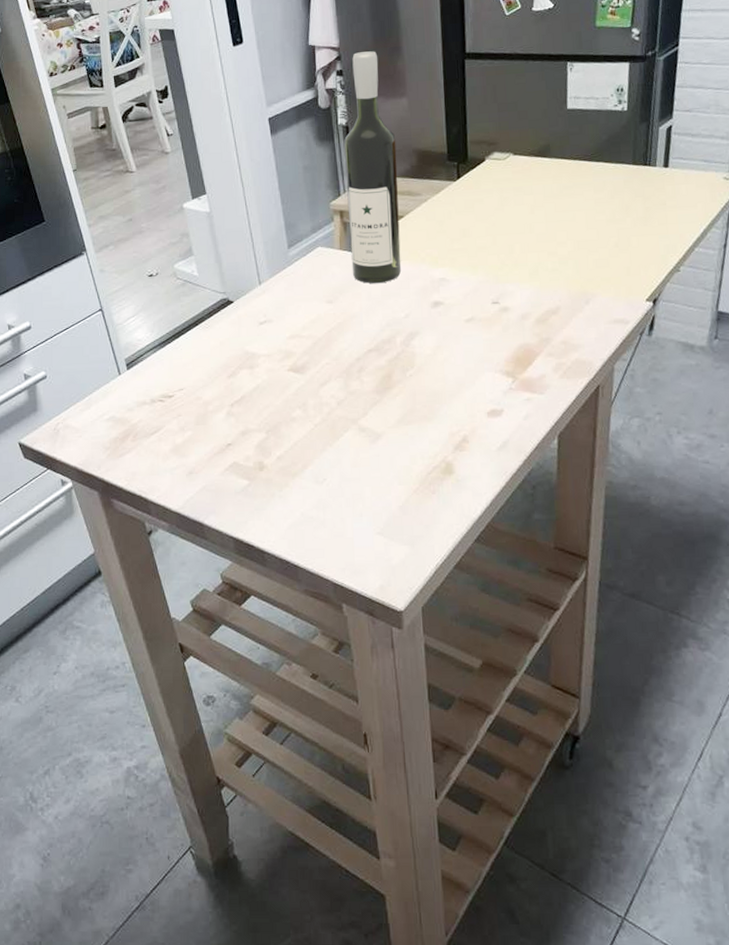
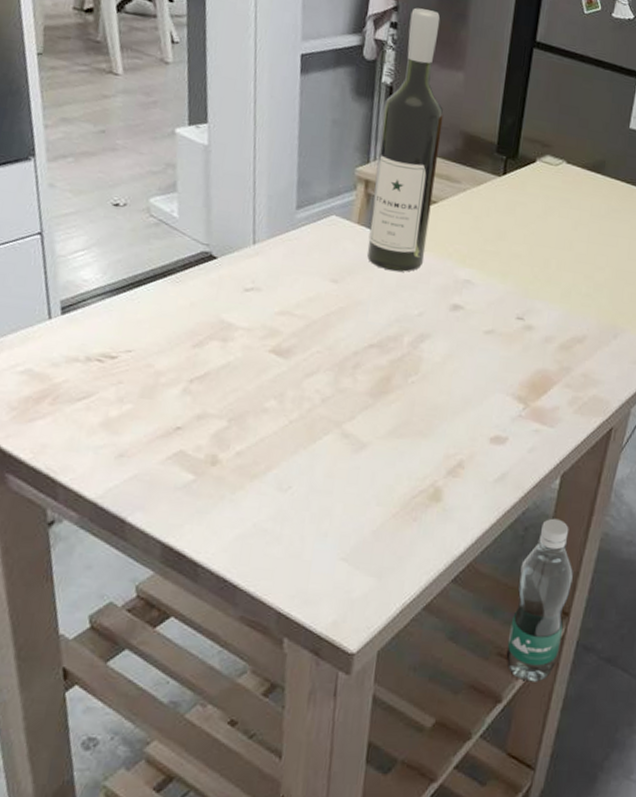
bottle: none [534,474,586,621] -> present [506,518,574,682]

